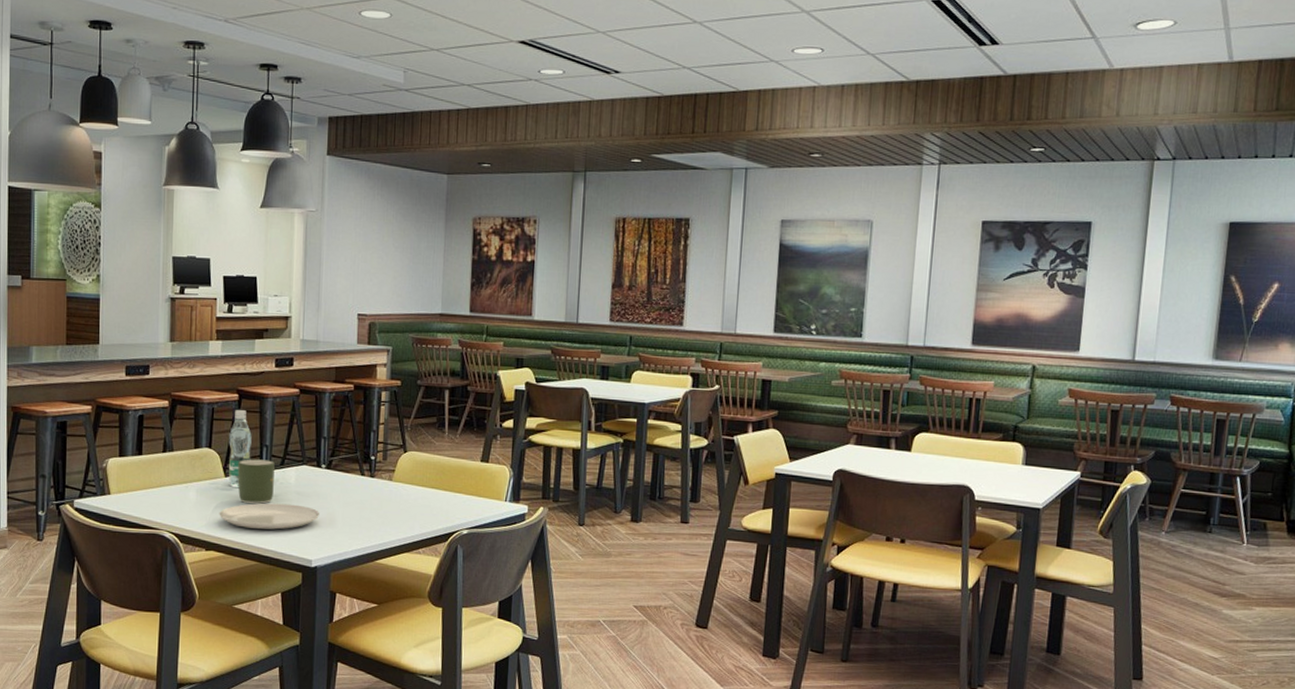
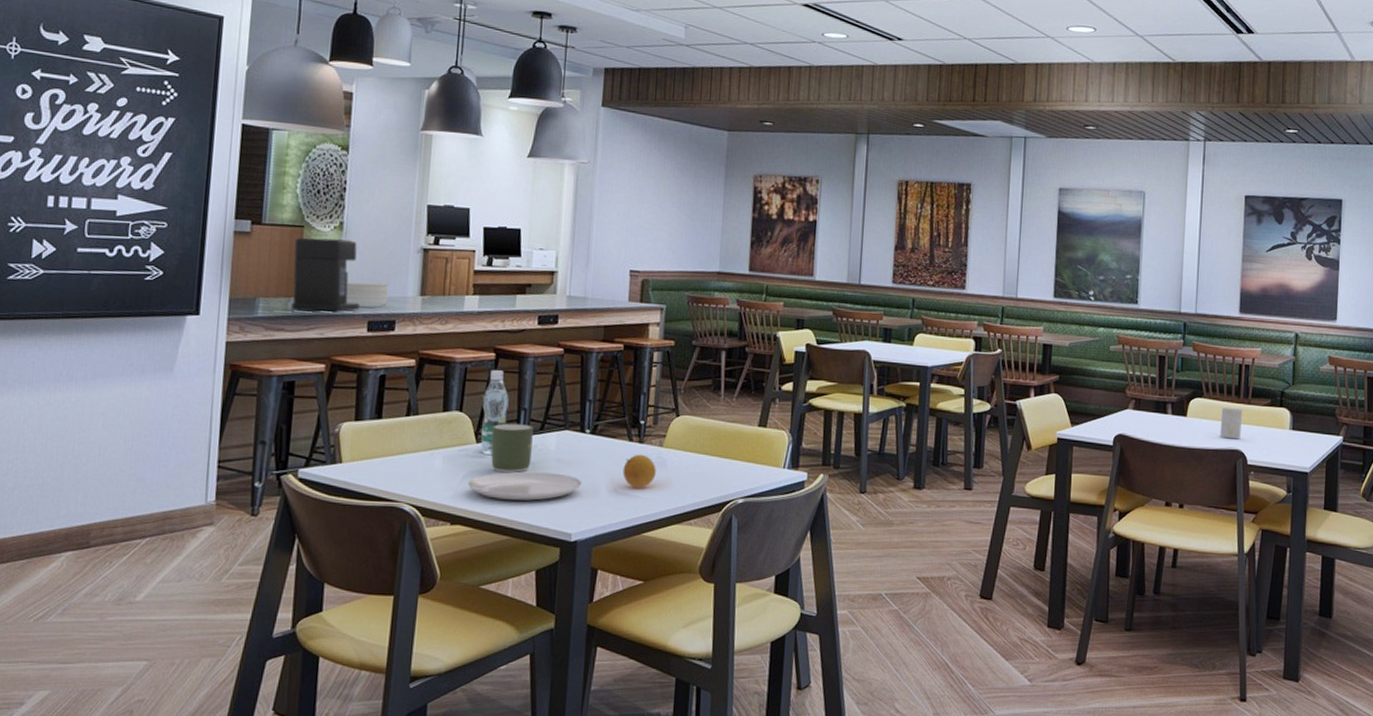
coffee maker: none [59,290,118,358] -> present [291,237,359,312]
bowl: none [105,330,143,355] -> present [346,282,389,309]
fruit: none [356,487,387,519] -> present [622,454,656,488]
cup: none [946,442,972,475] -> present [1220,408,1243,439]

